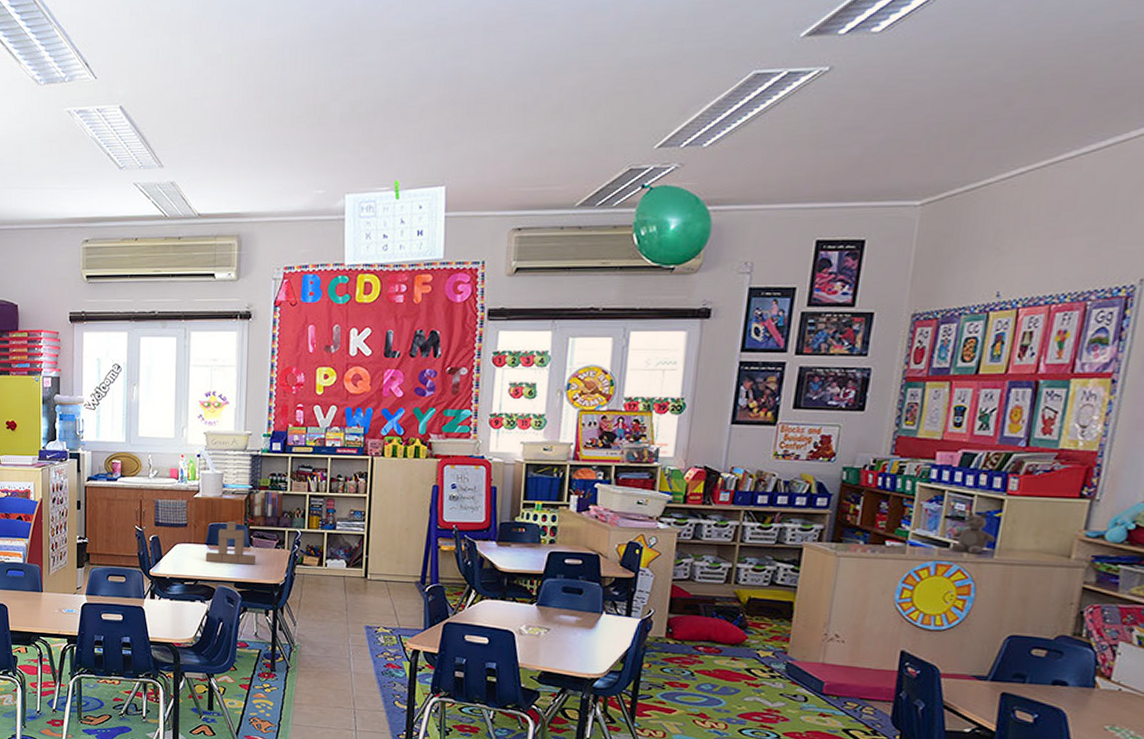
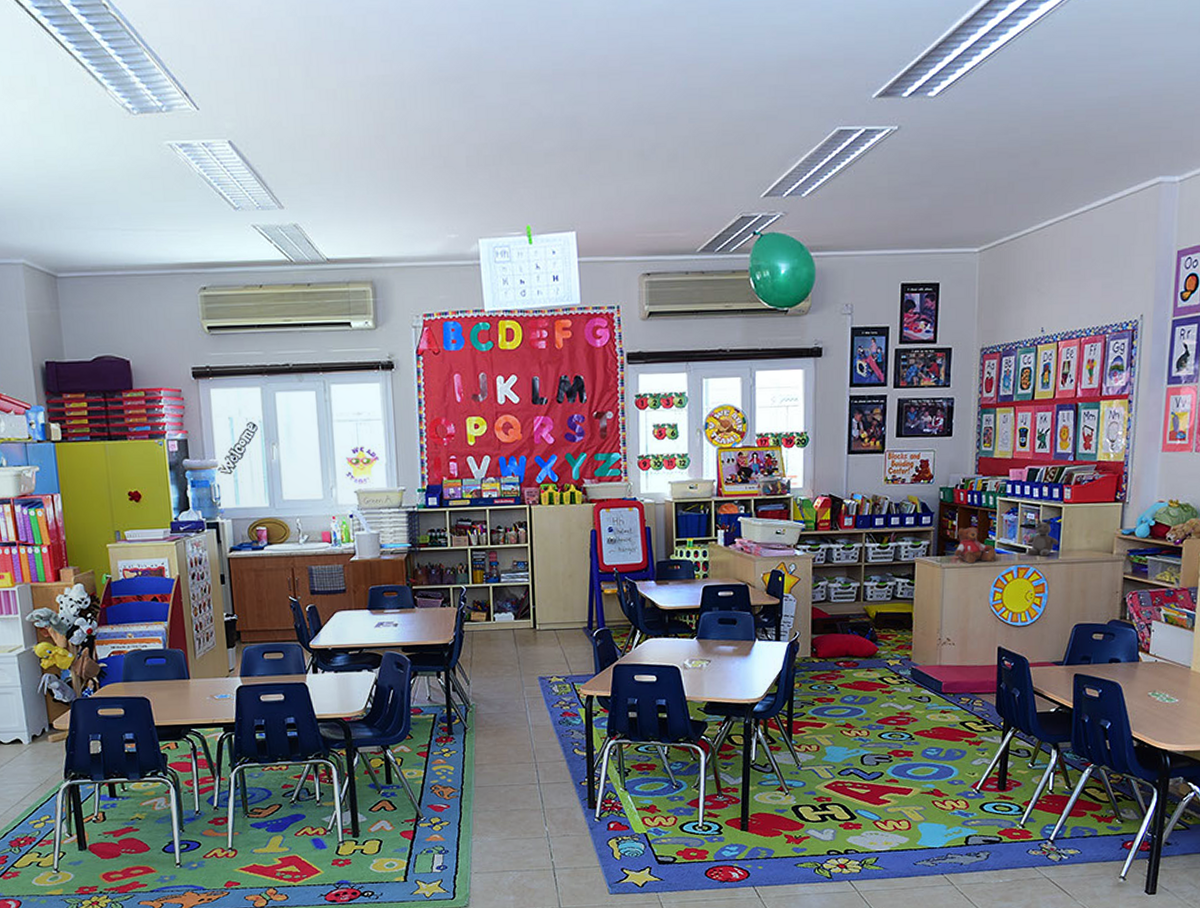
toy blocks: present [205,520,256,565] -> none [368,582,423,628]
books: present [249,490,284,517] -> none [409,546,446,576]
teddy bear: none [854,512,909,555] -> present [954,526,996,564]

